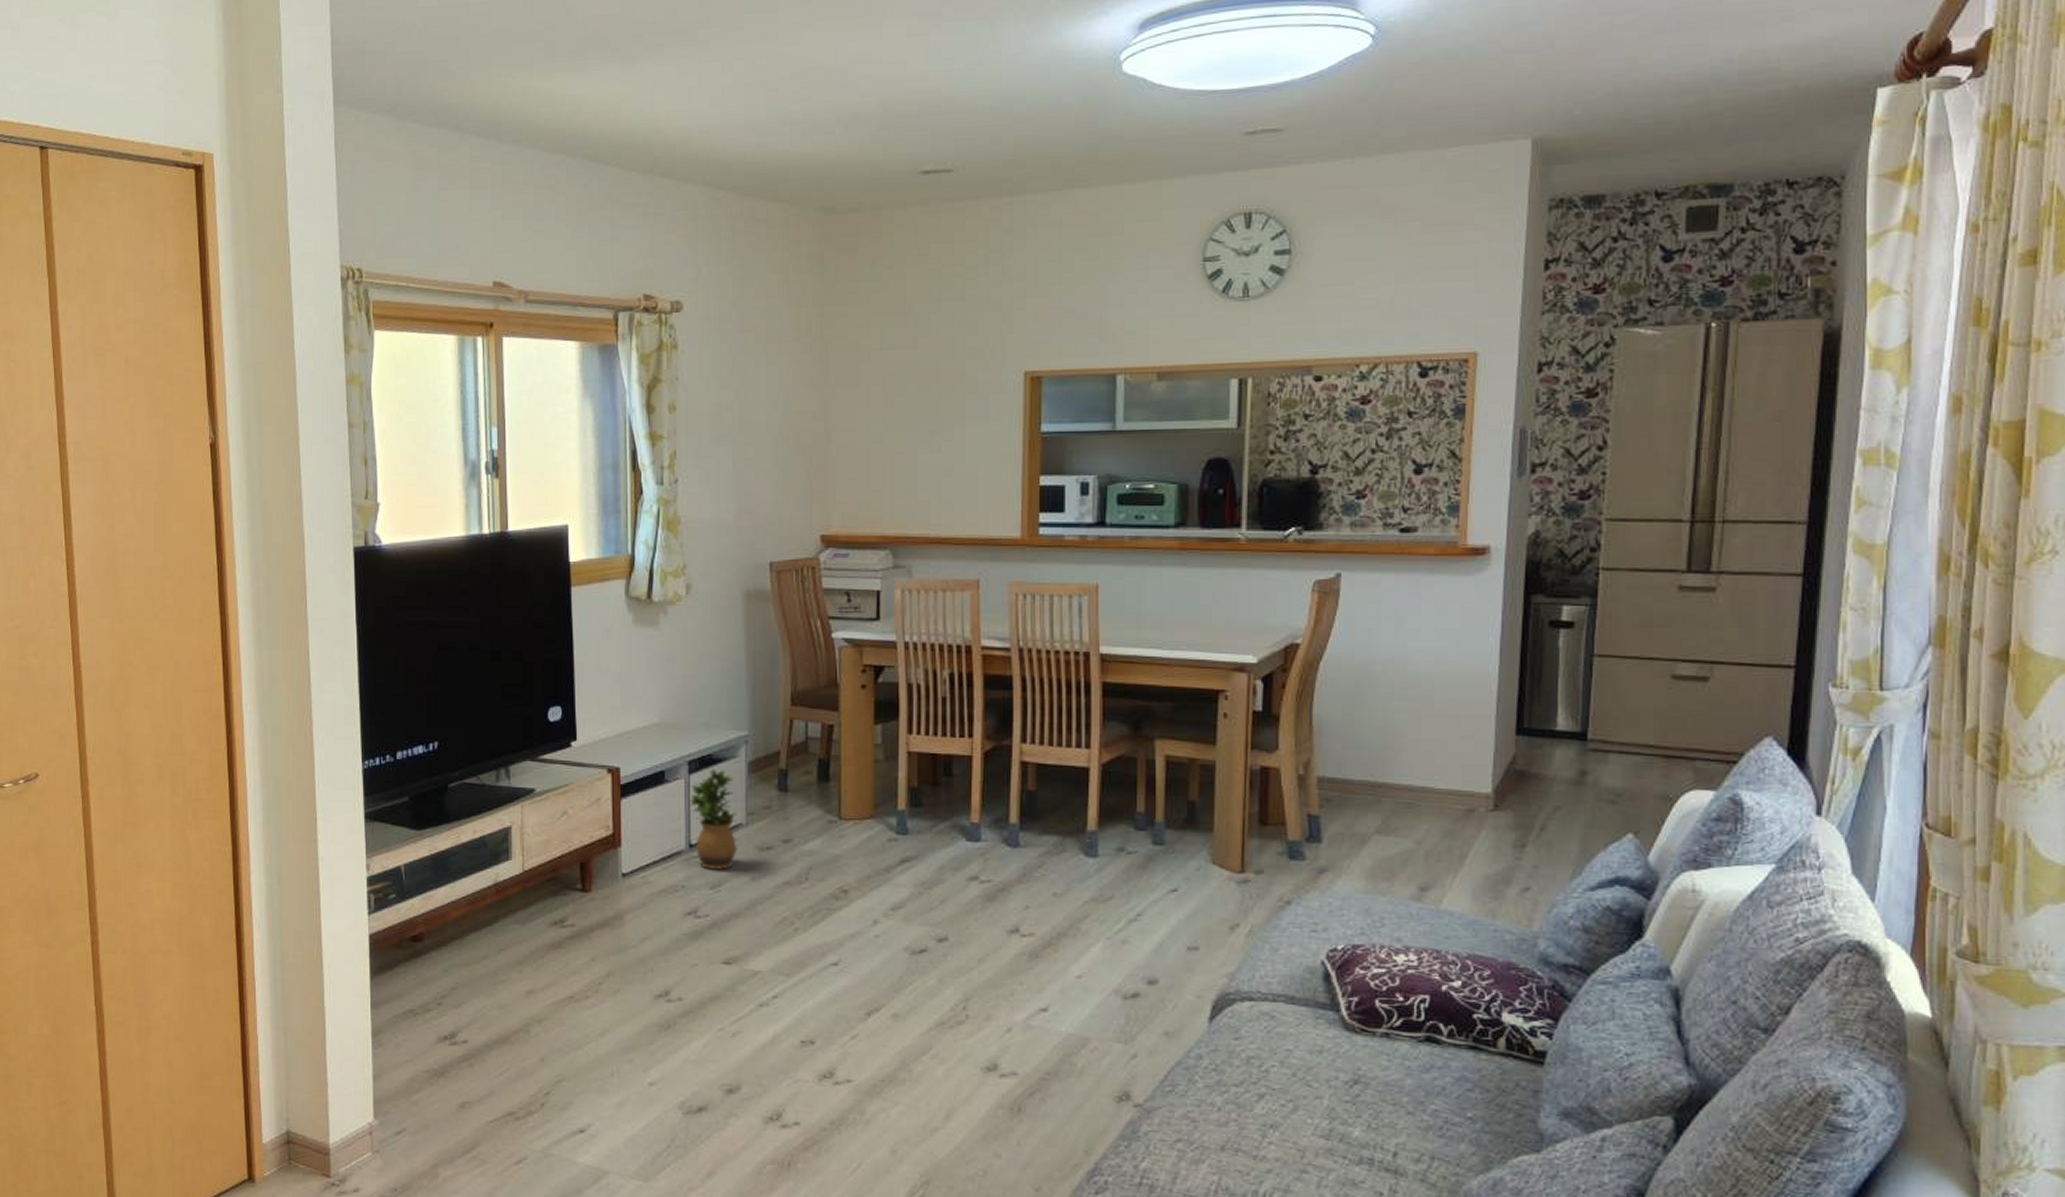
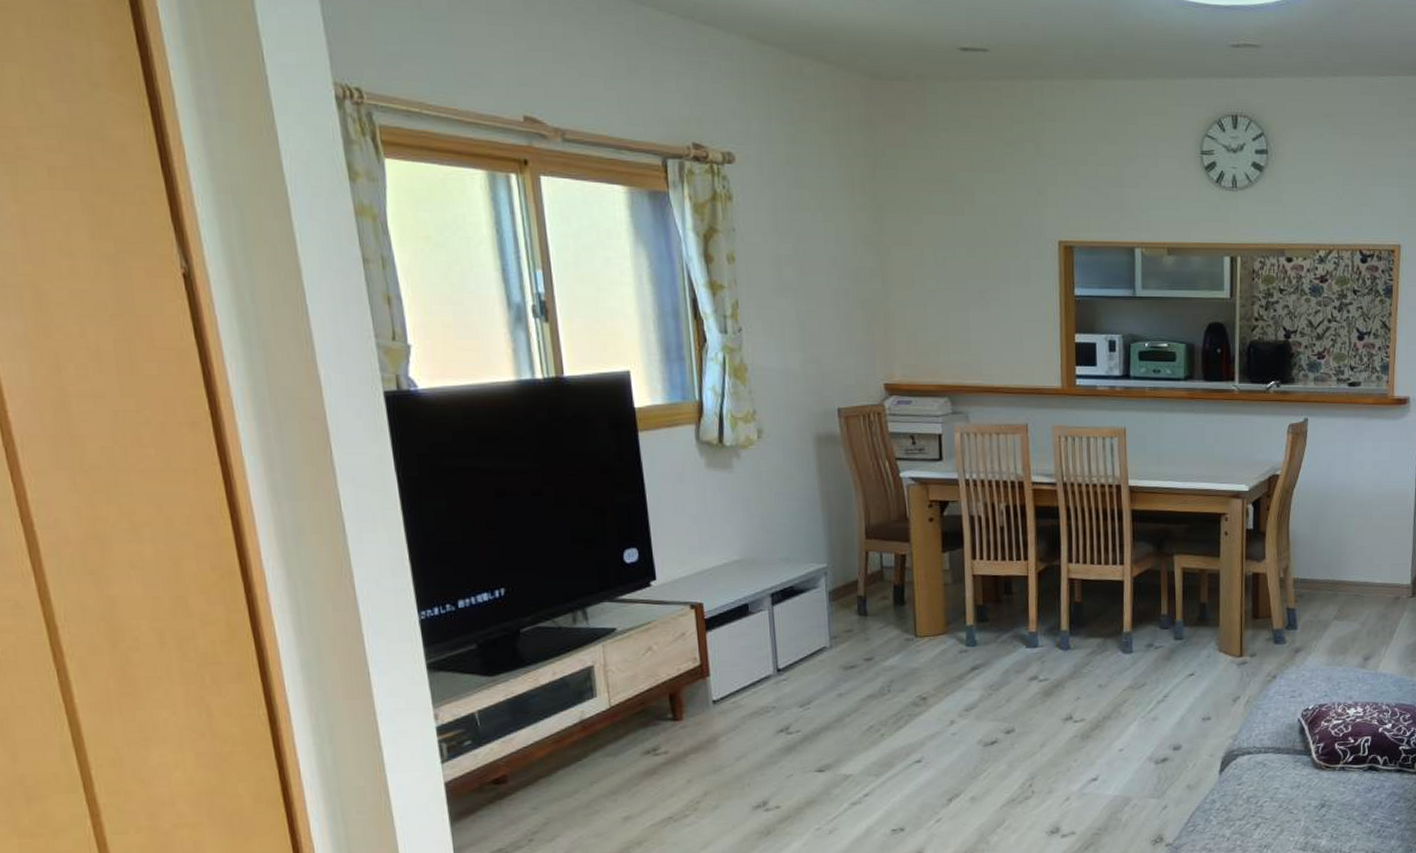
potted plant: present [689,767,738,871] -> none [774,598,824,691]

